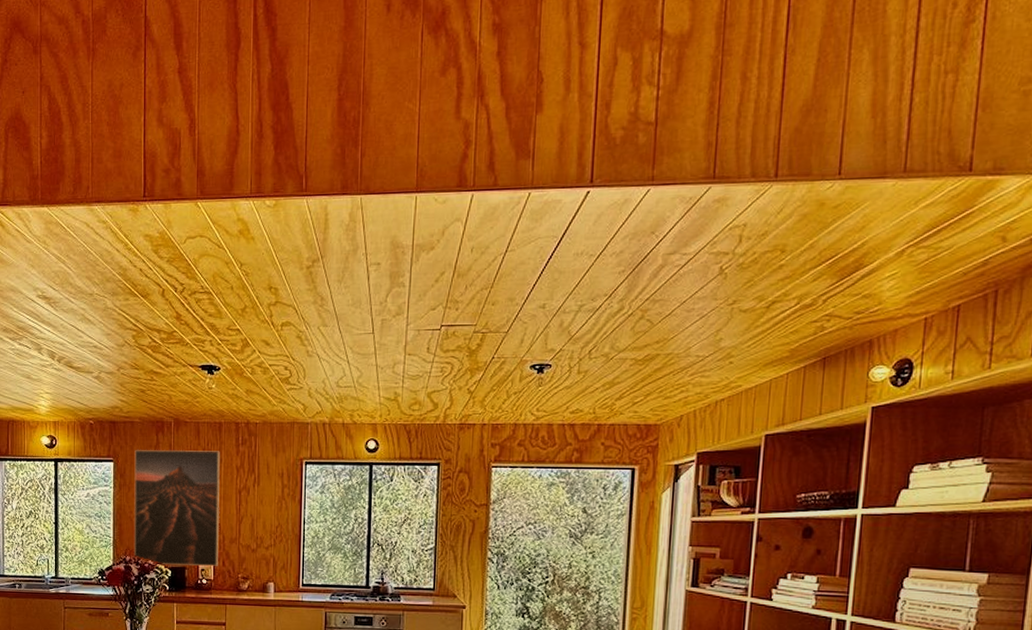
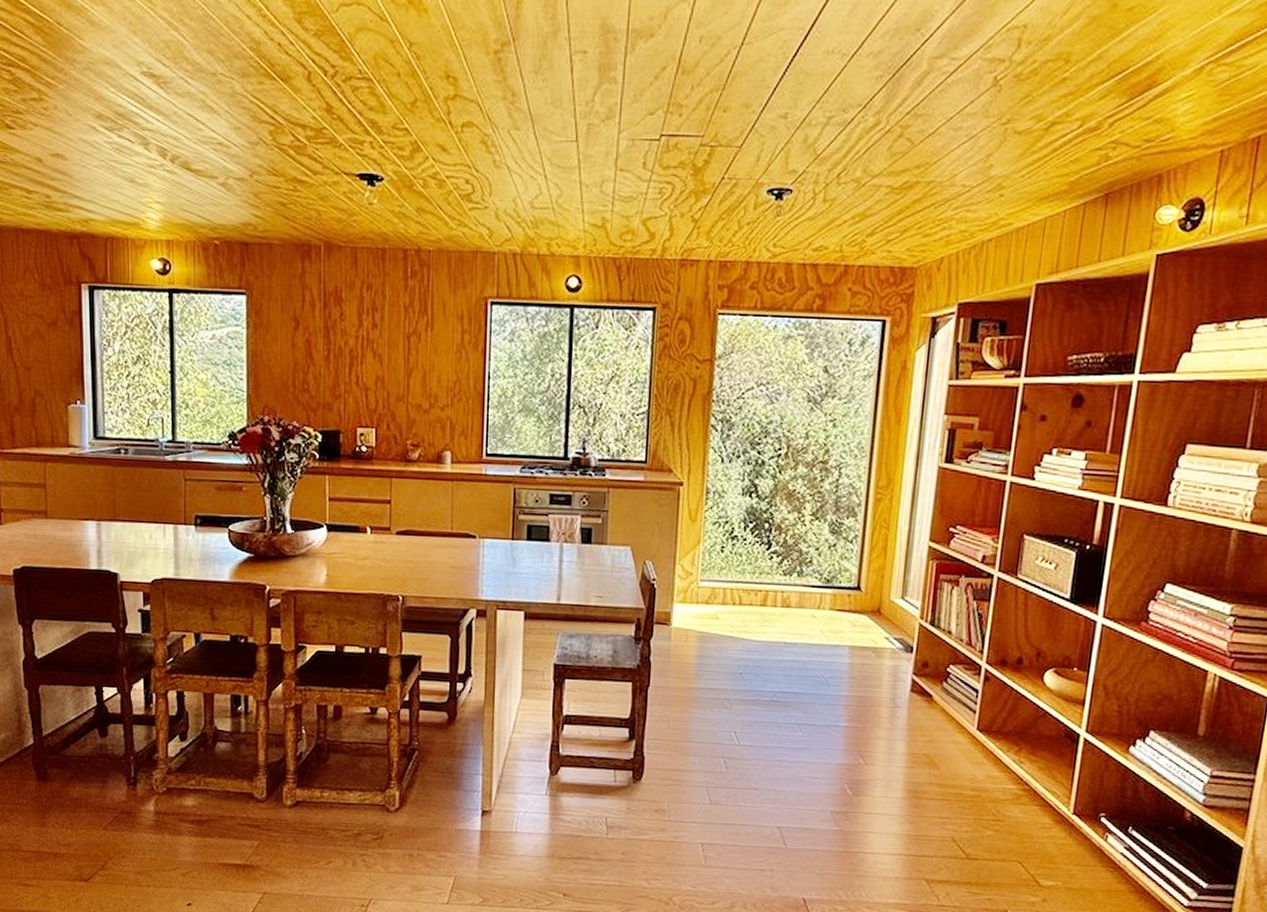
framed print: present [134,450,220,566] -> none [273,280,384,430]

